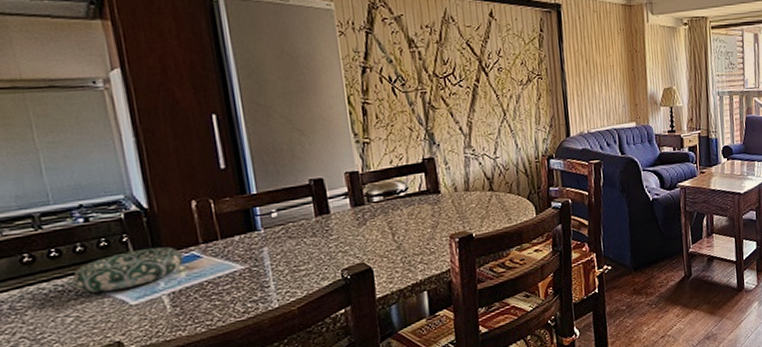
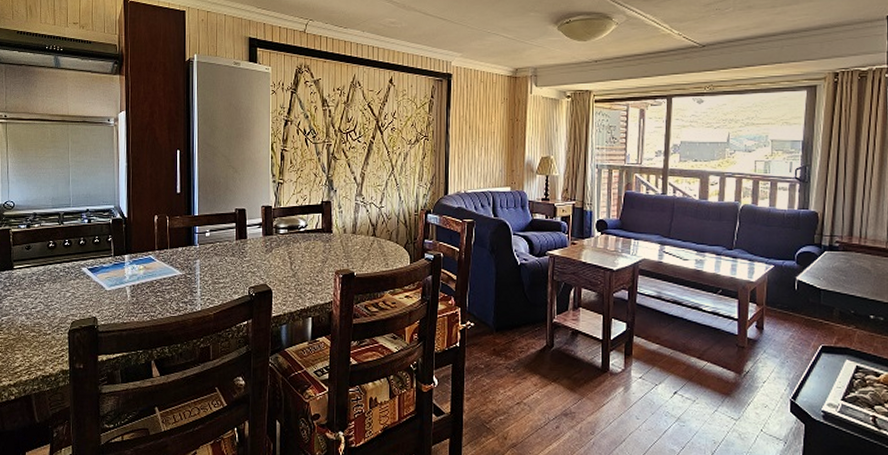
decorative bowl: present [71,247,184,293] -> none [74,249,143,277]

